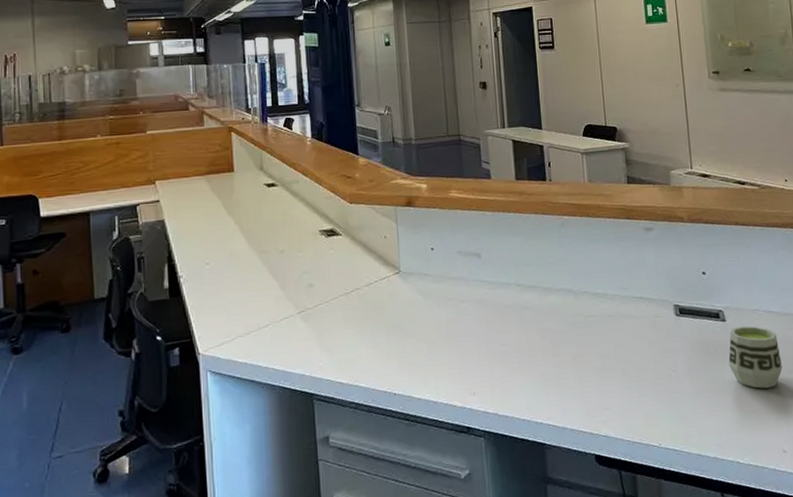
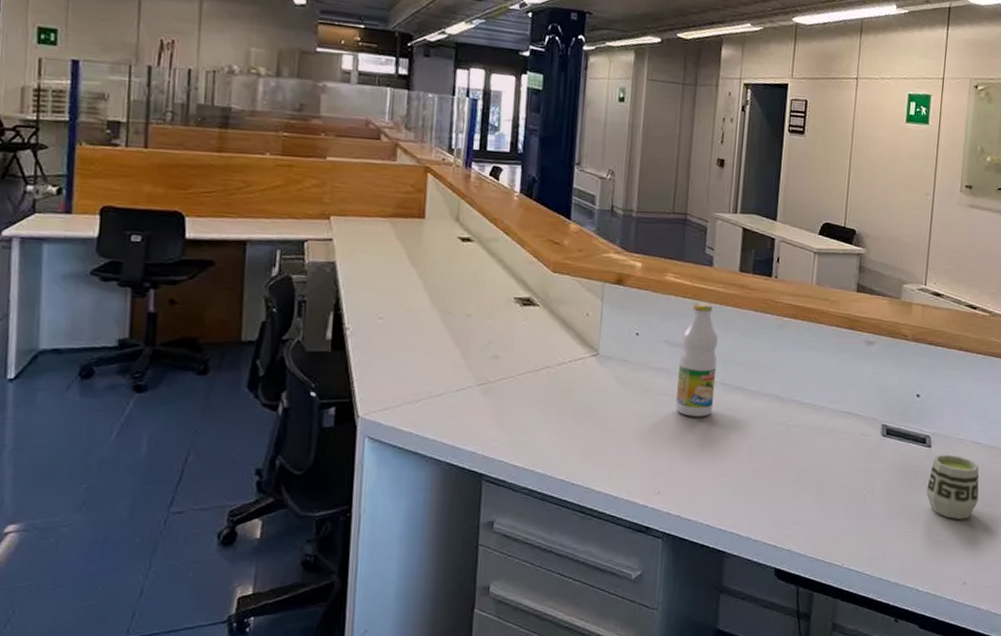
bottle: none [473,213,512,319] -> present [676,303,718,417]

